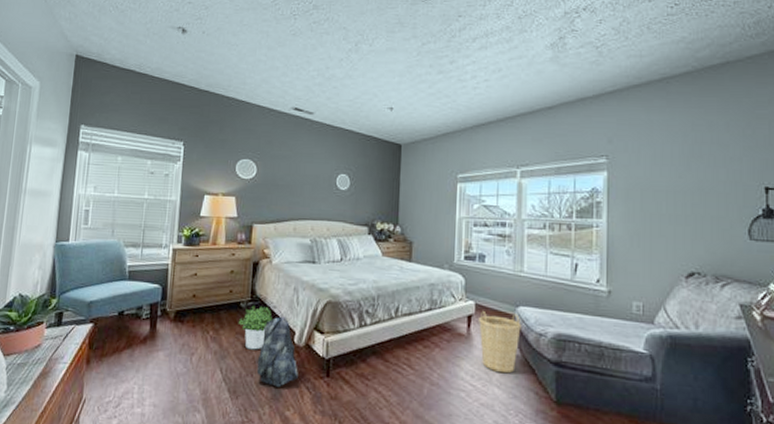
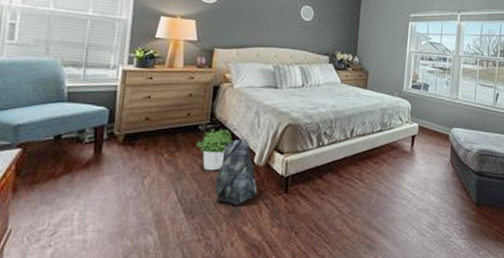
basket: present [479,310,521,374] -> none [420,131,454,183]

